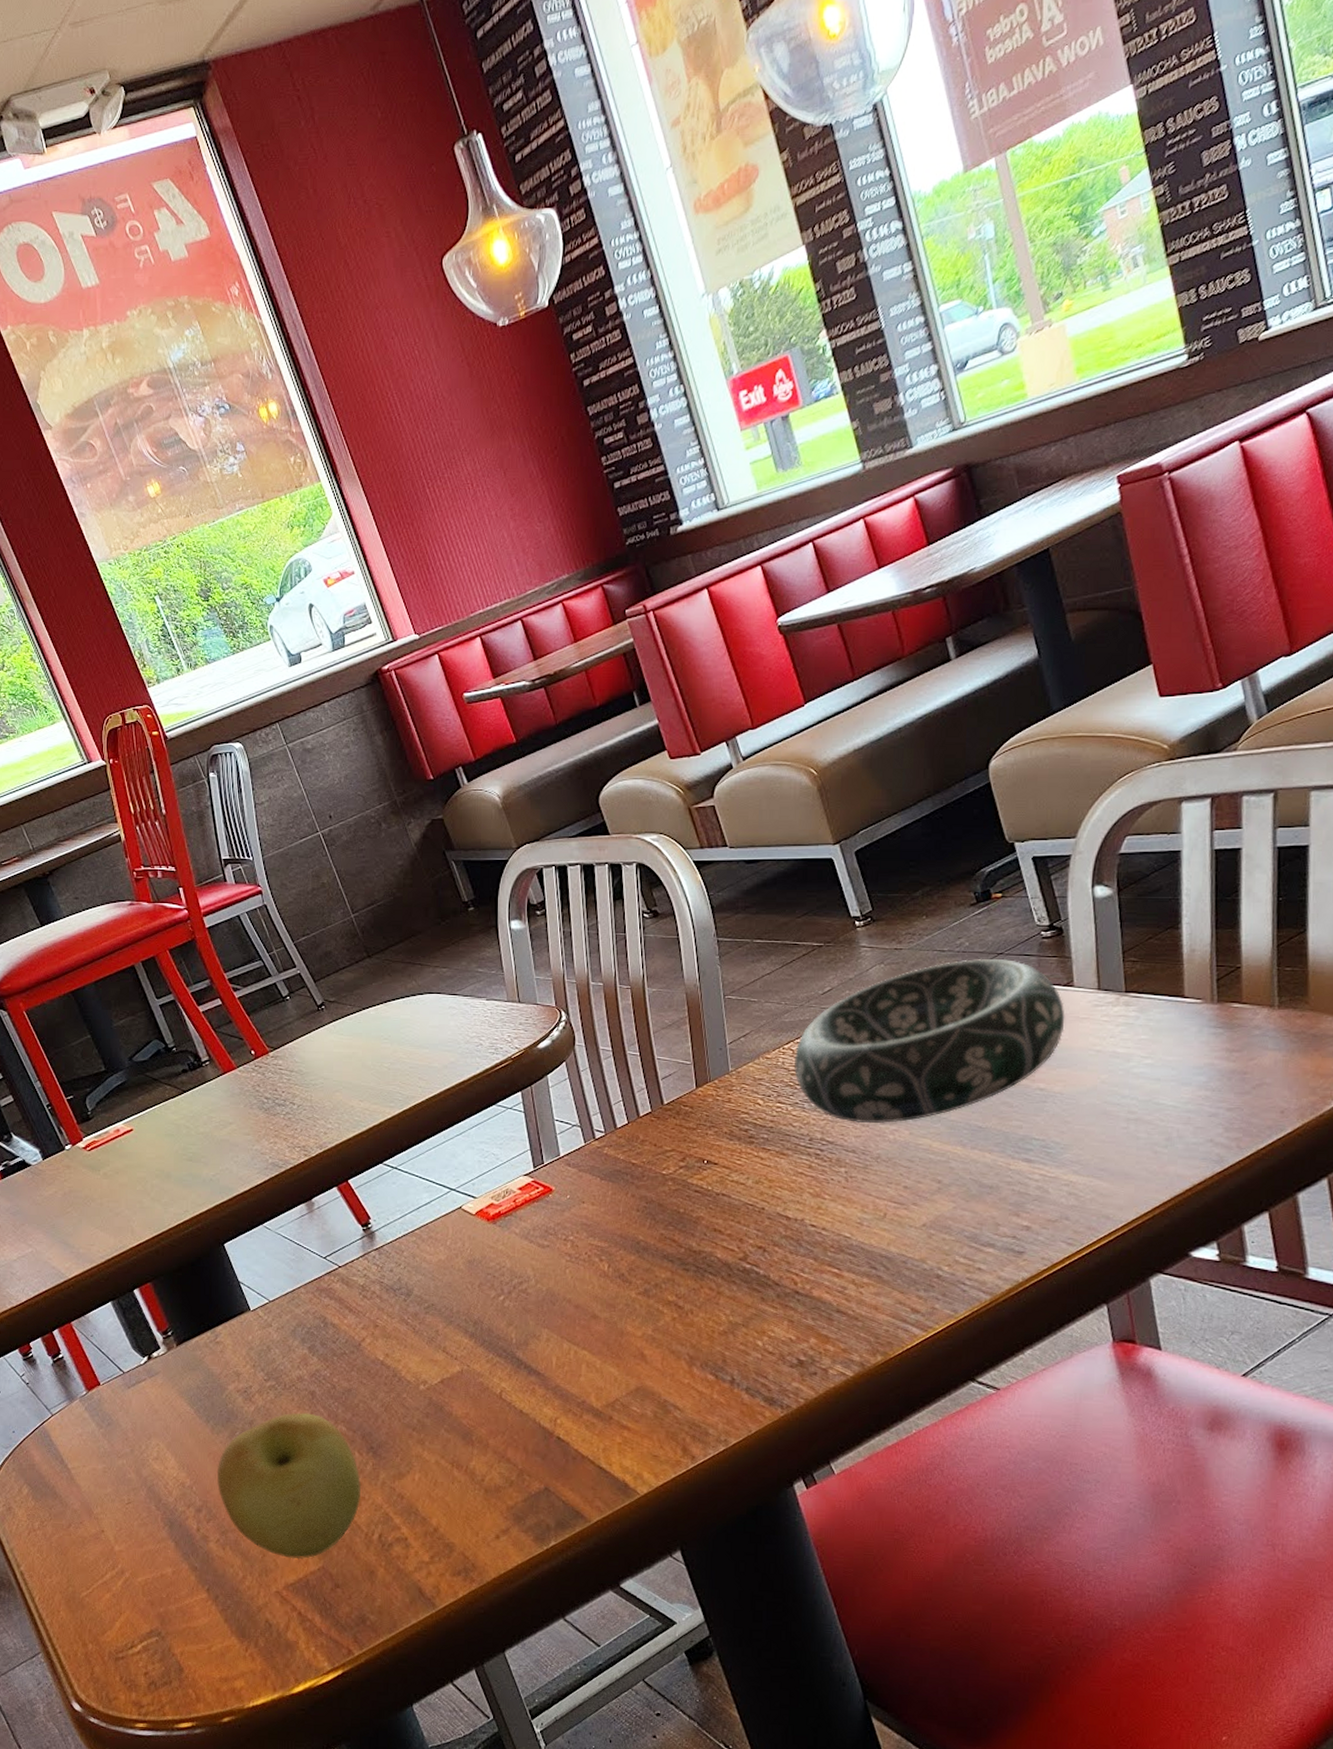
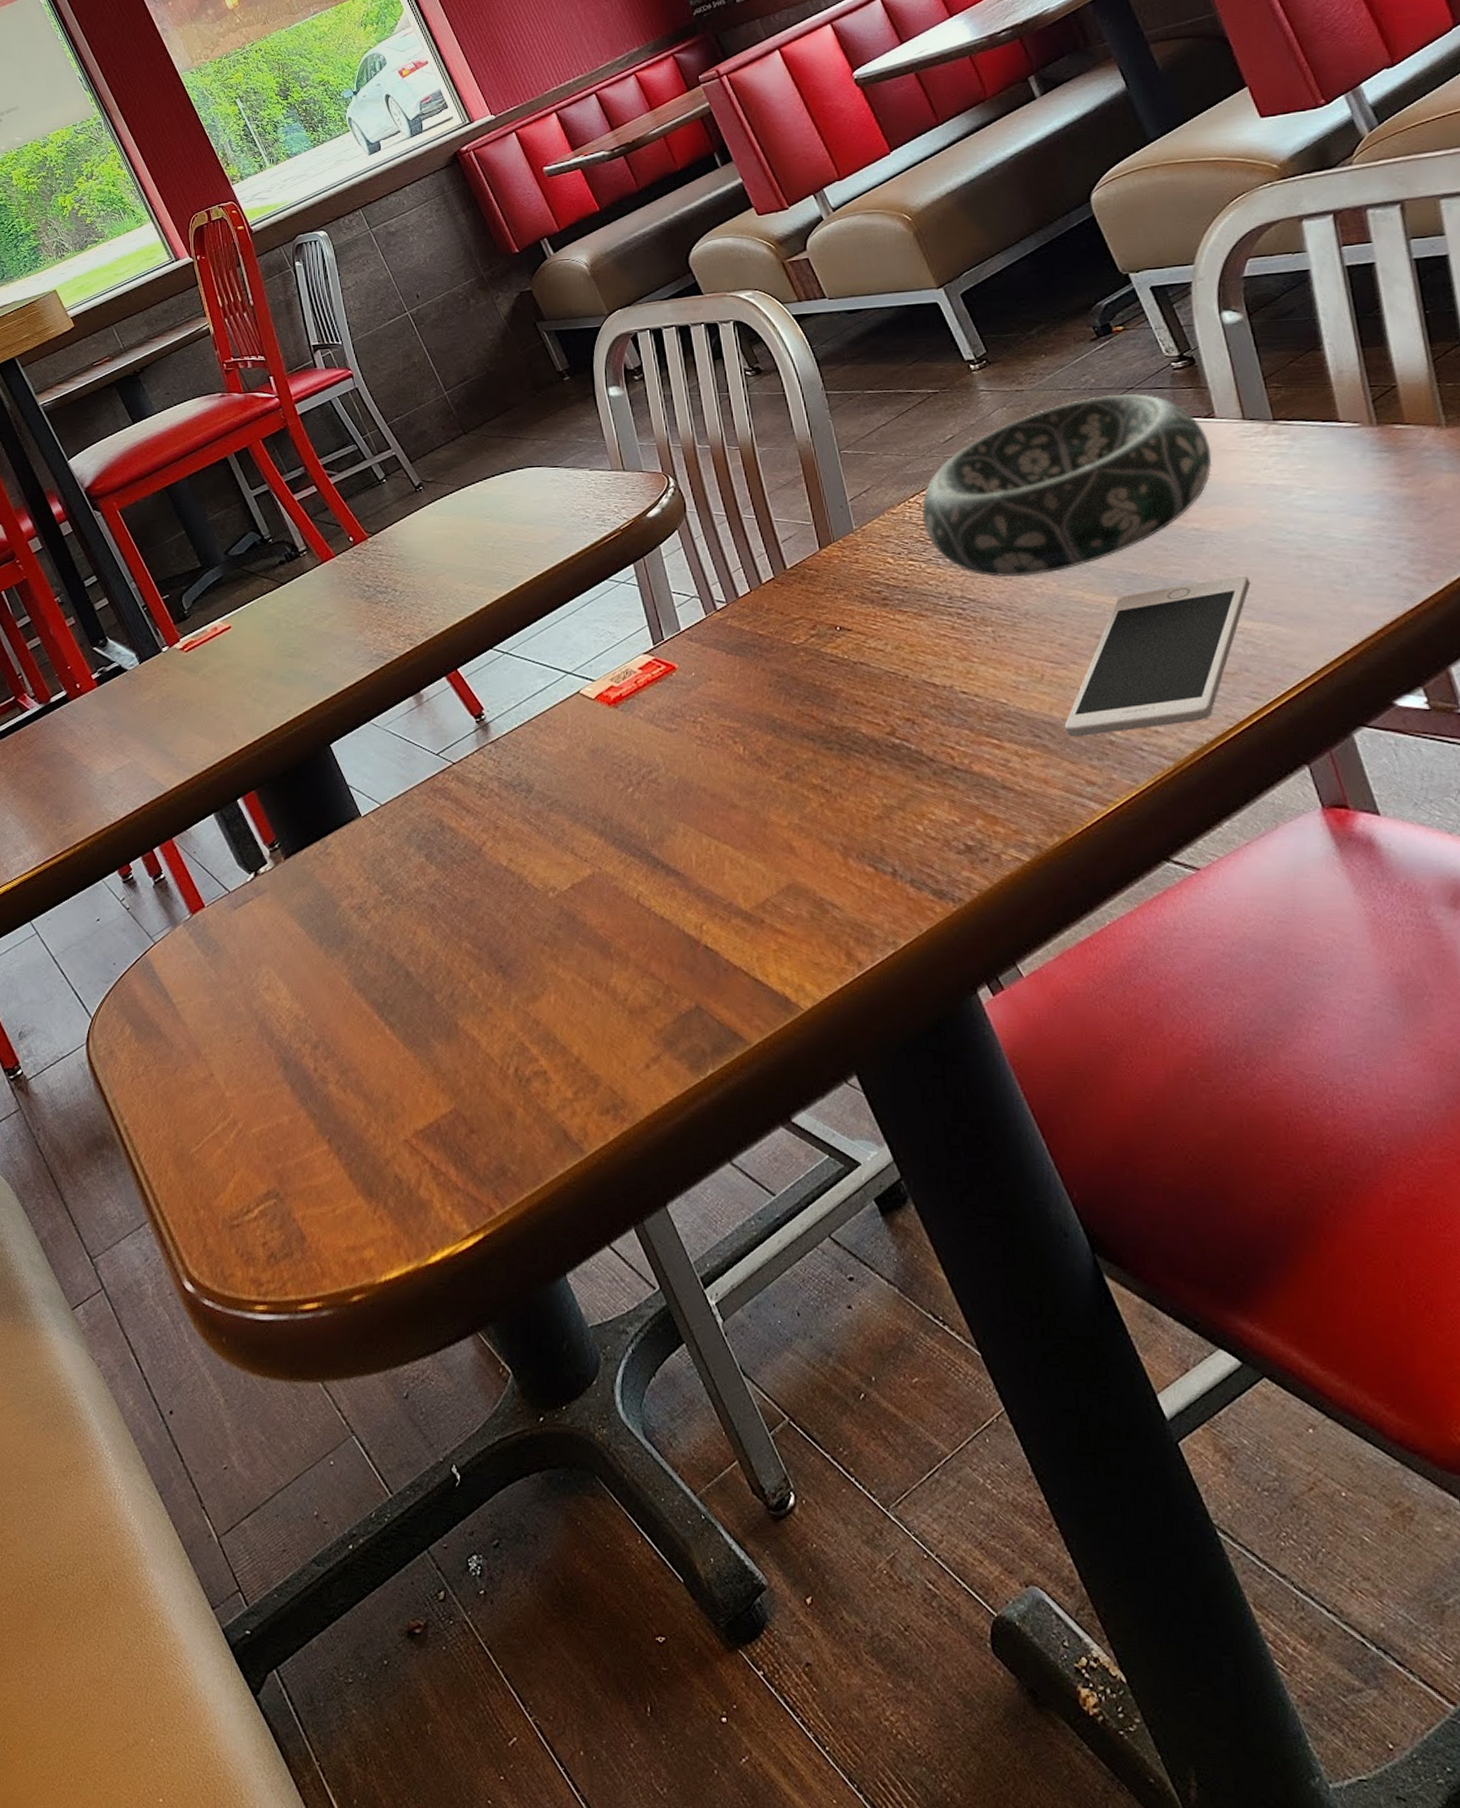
apple: present [217,1412,362,1560] -> none [334,929,492,1101]
cell phone: none [898,1133,1082,1270] -> present [1064,575,1251,737]

